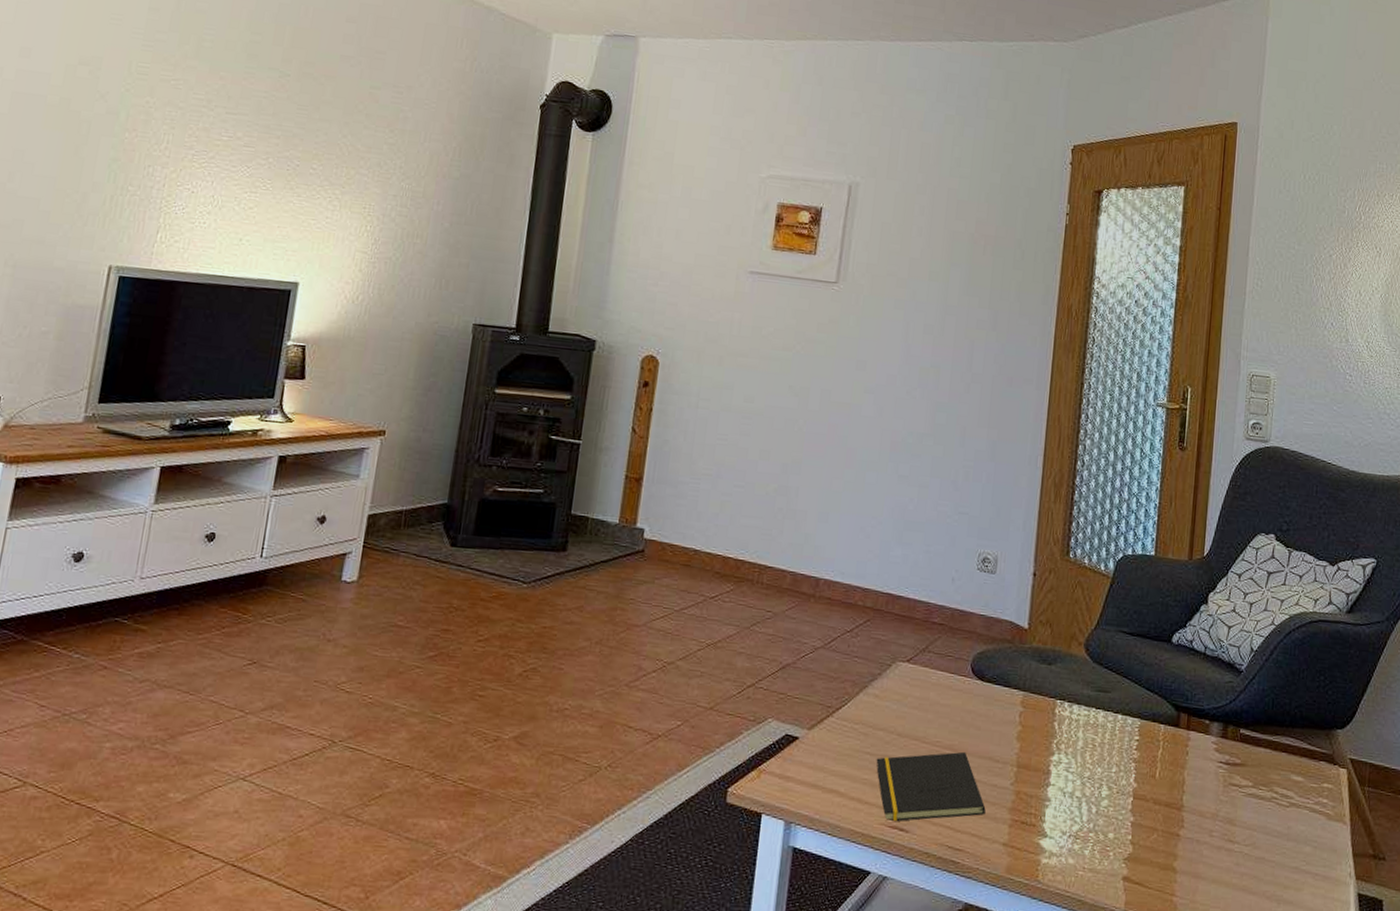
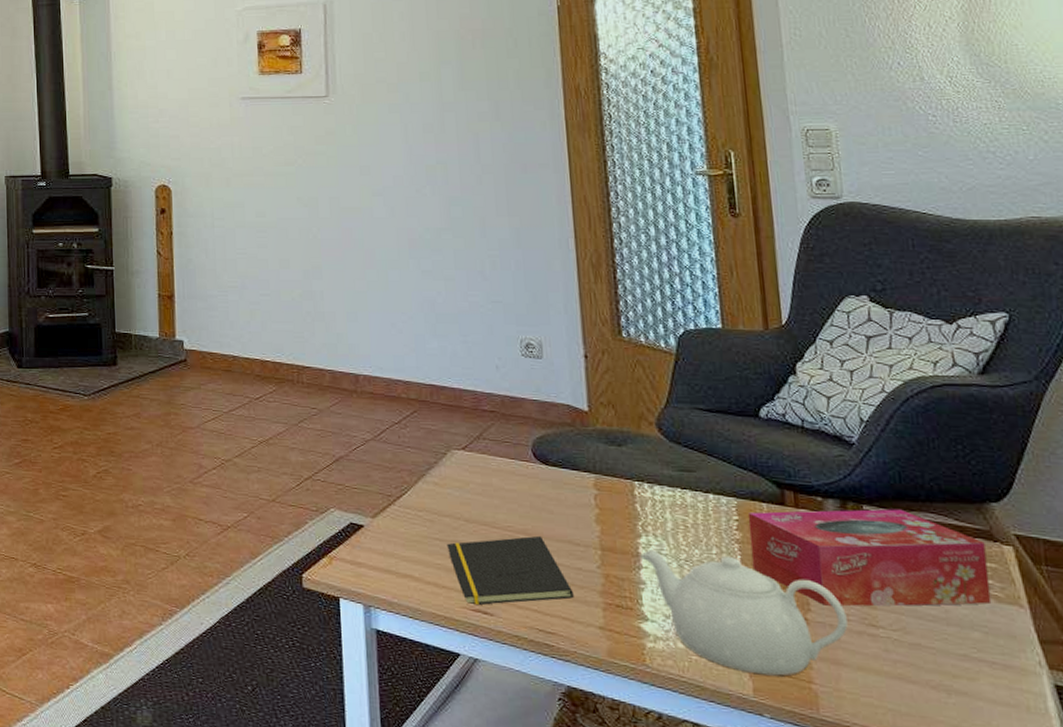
teapot: none [1050,767,1212,890] -> present [640,550,848,676]
tissue box: none [1143,732,1327,824] -> present [747,509,992,607]

